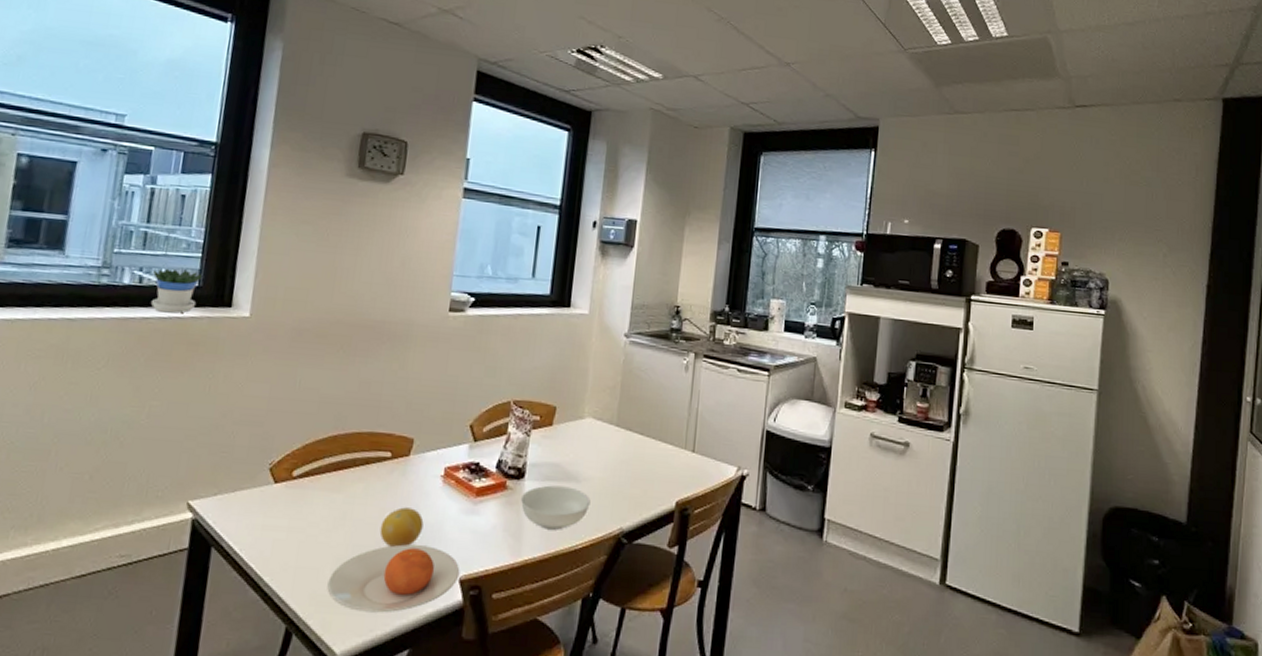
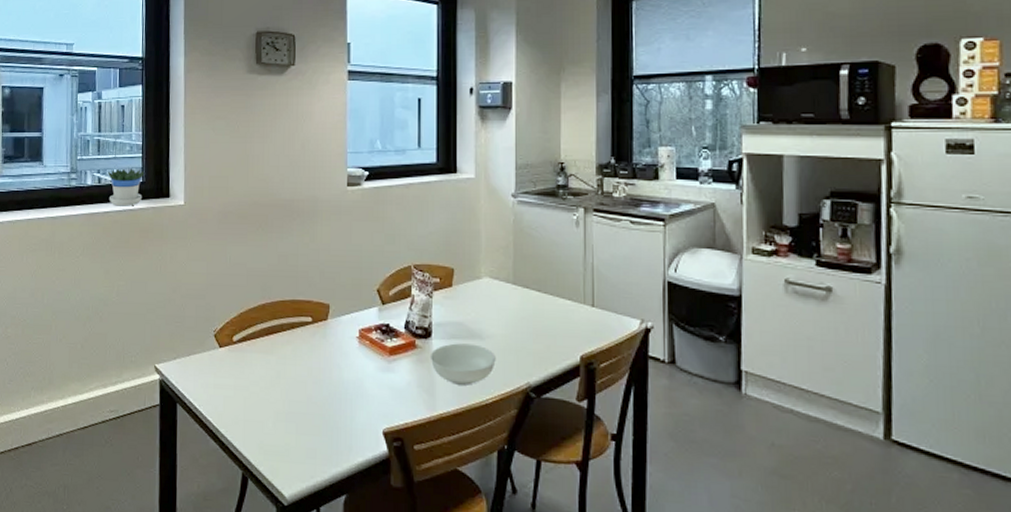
plate: present [327,544,460,613] -> none [272,400,383,462]
fruit: present [379,507,424,547] -> none [310,366,346,403]

